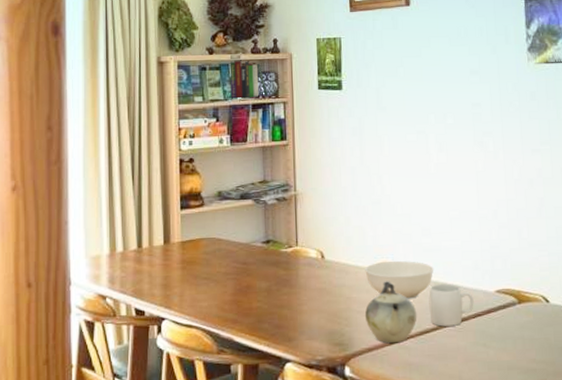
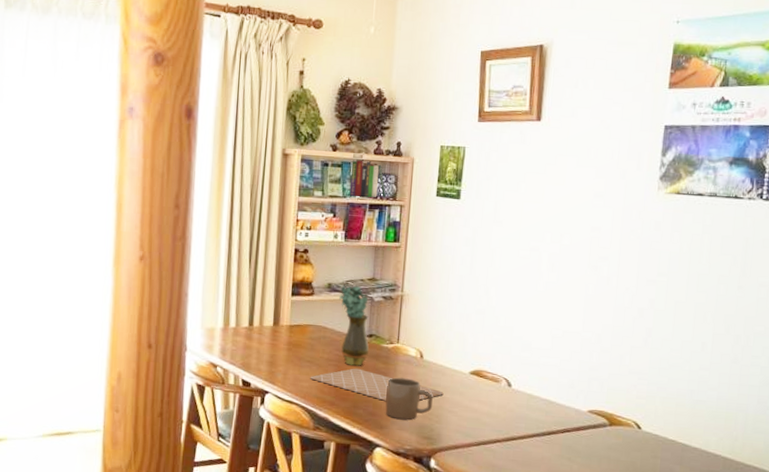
placemat: none [208,279,350,311] -> present [310,368,444,401]
vase: none [231,188,267,277] -> present [339,281,369,366]
mug: none [290,282,340,328] -> present [385,377,433,420]
teapot: present [364,281,417,344] -> none [455,387,507,445]
bowl: present [365,260,434,299] -> none [461,368,530,407]
mug: present [429,283,474,327] -> none [519,396,565,438]

